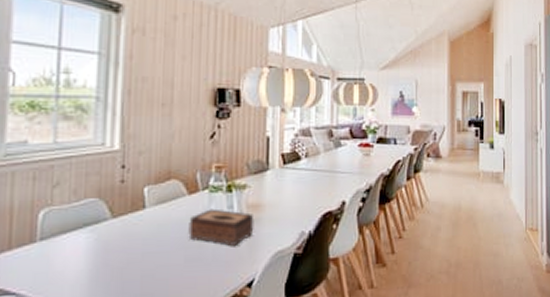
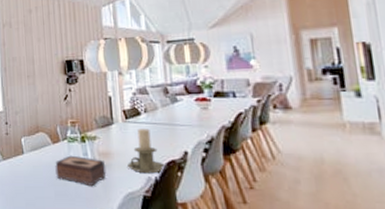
candle holder: none [280,176,322,228] -> present [128,128,167,174]

